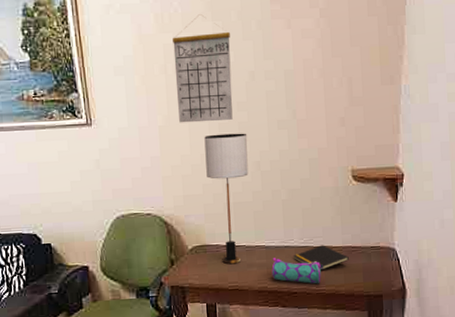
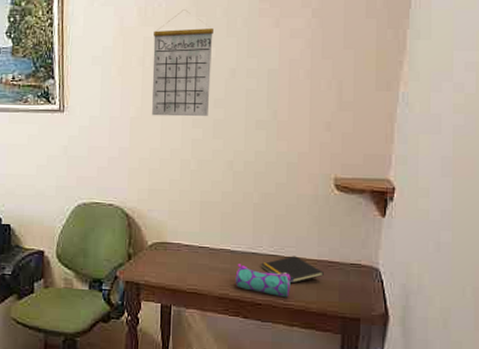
table lamp: present [204,133,249,265] -> none [175,129,222,266]

